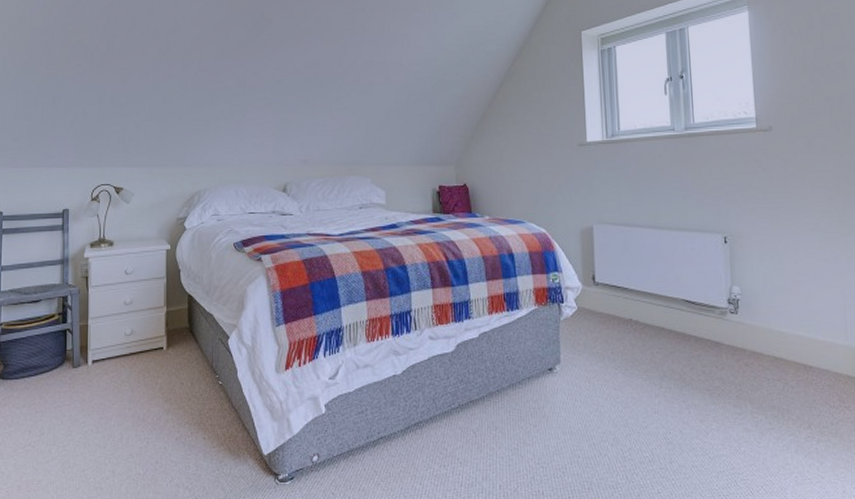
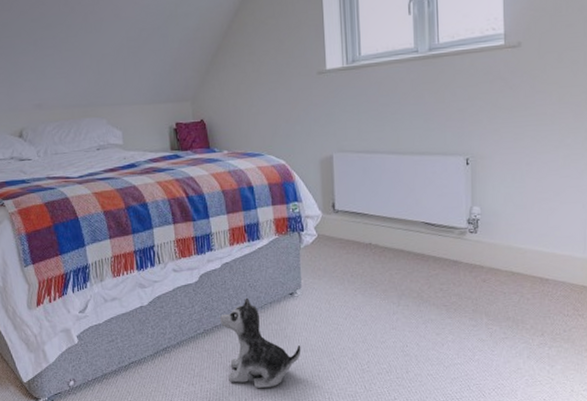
plush toy: none [476,371,560,474] -> present [220,297,301,389]

